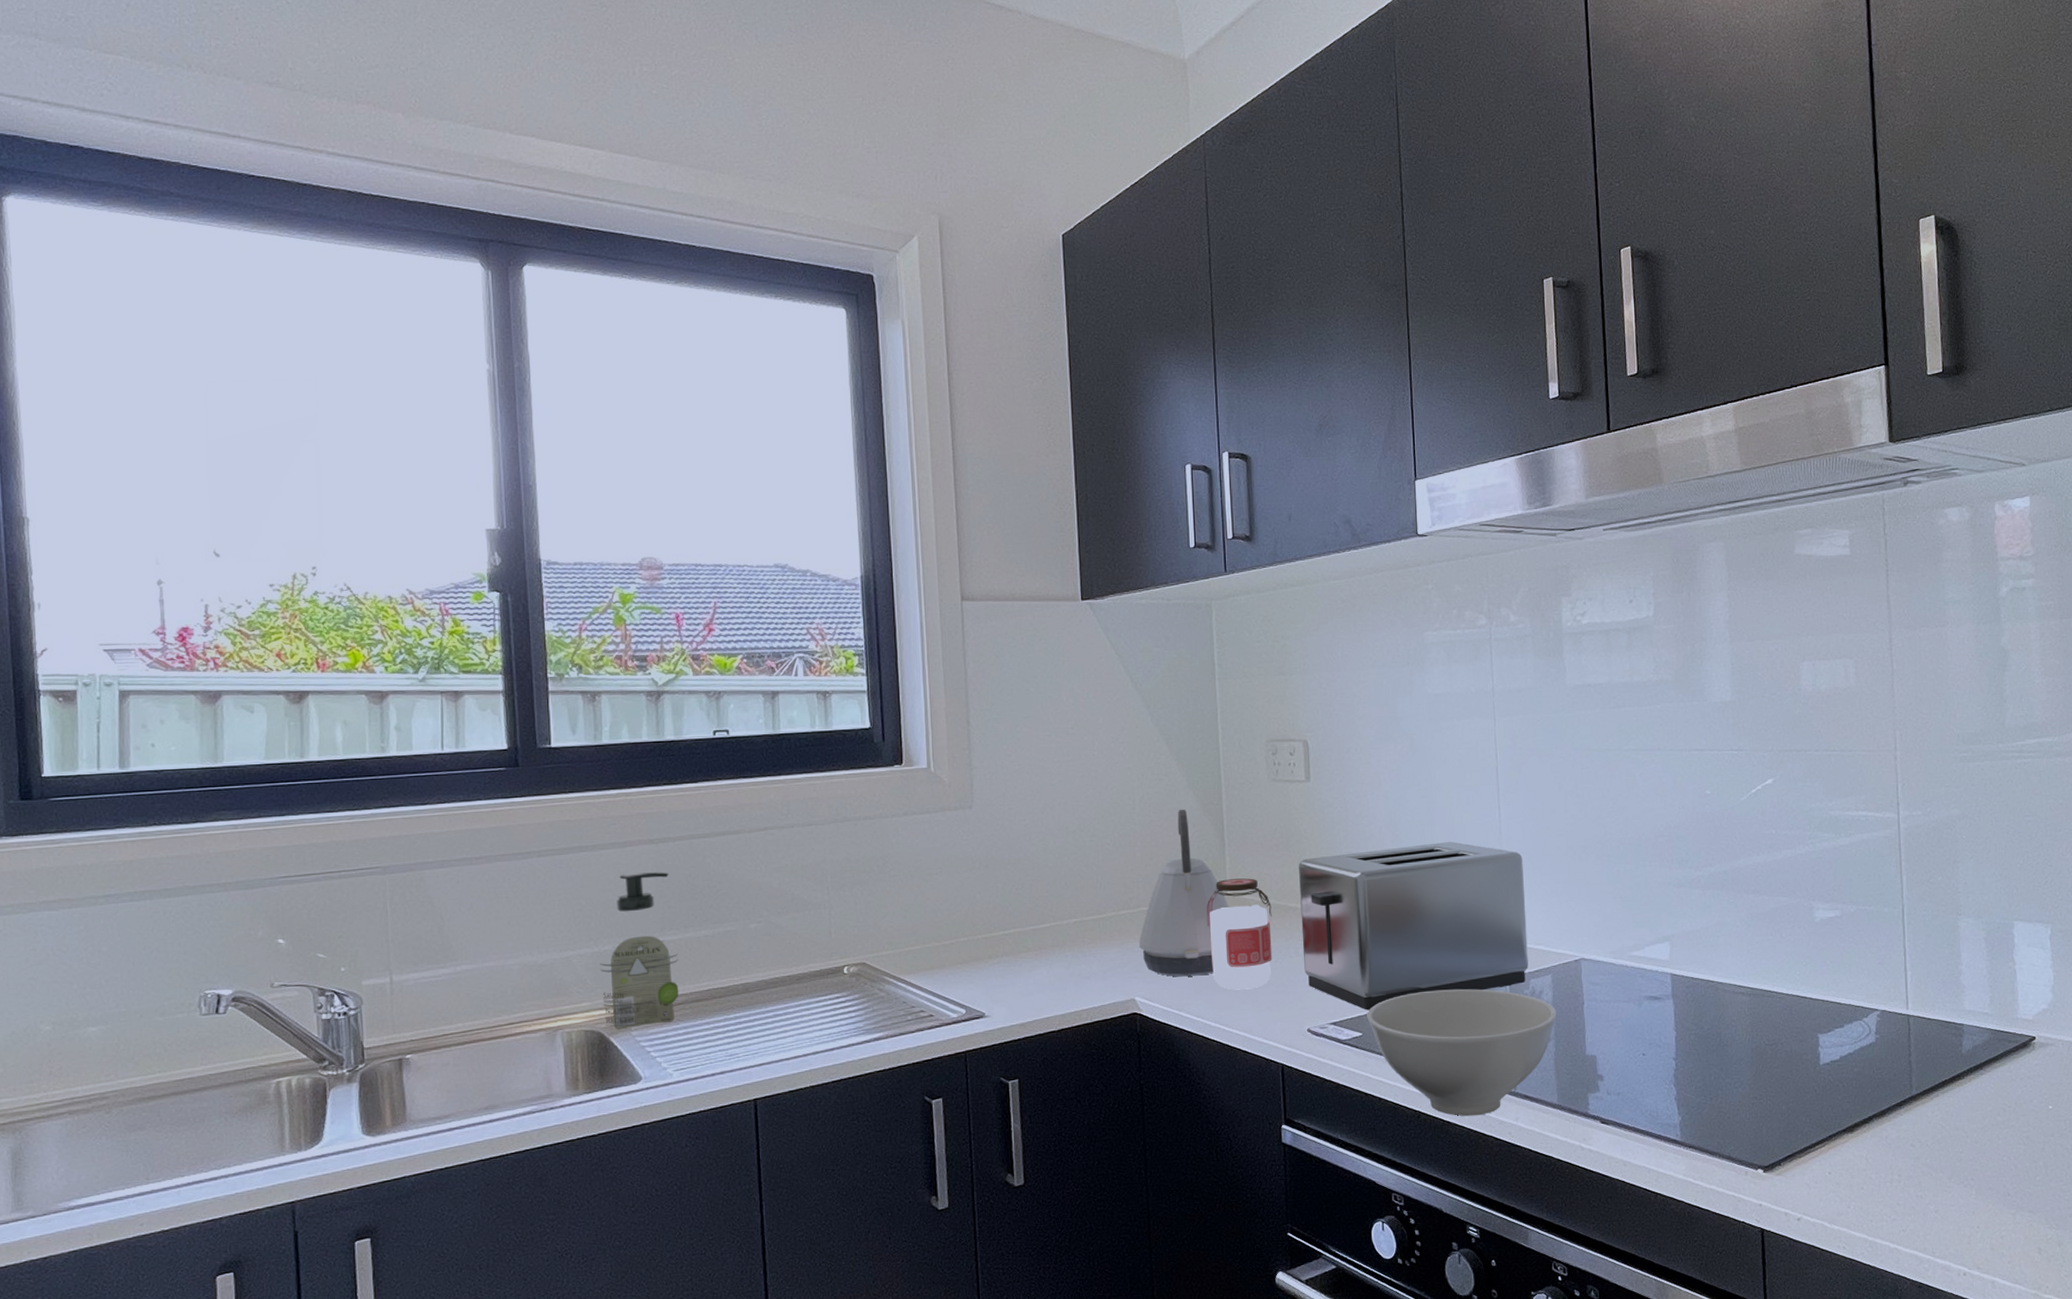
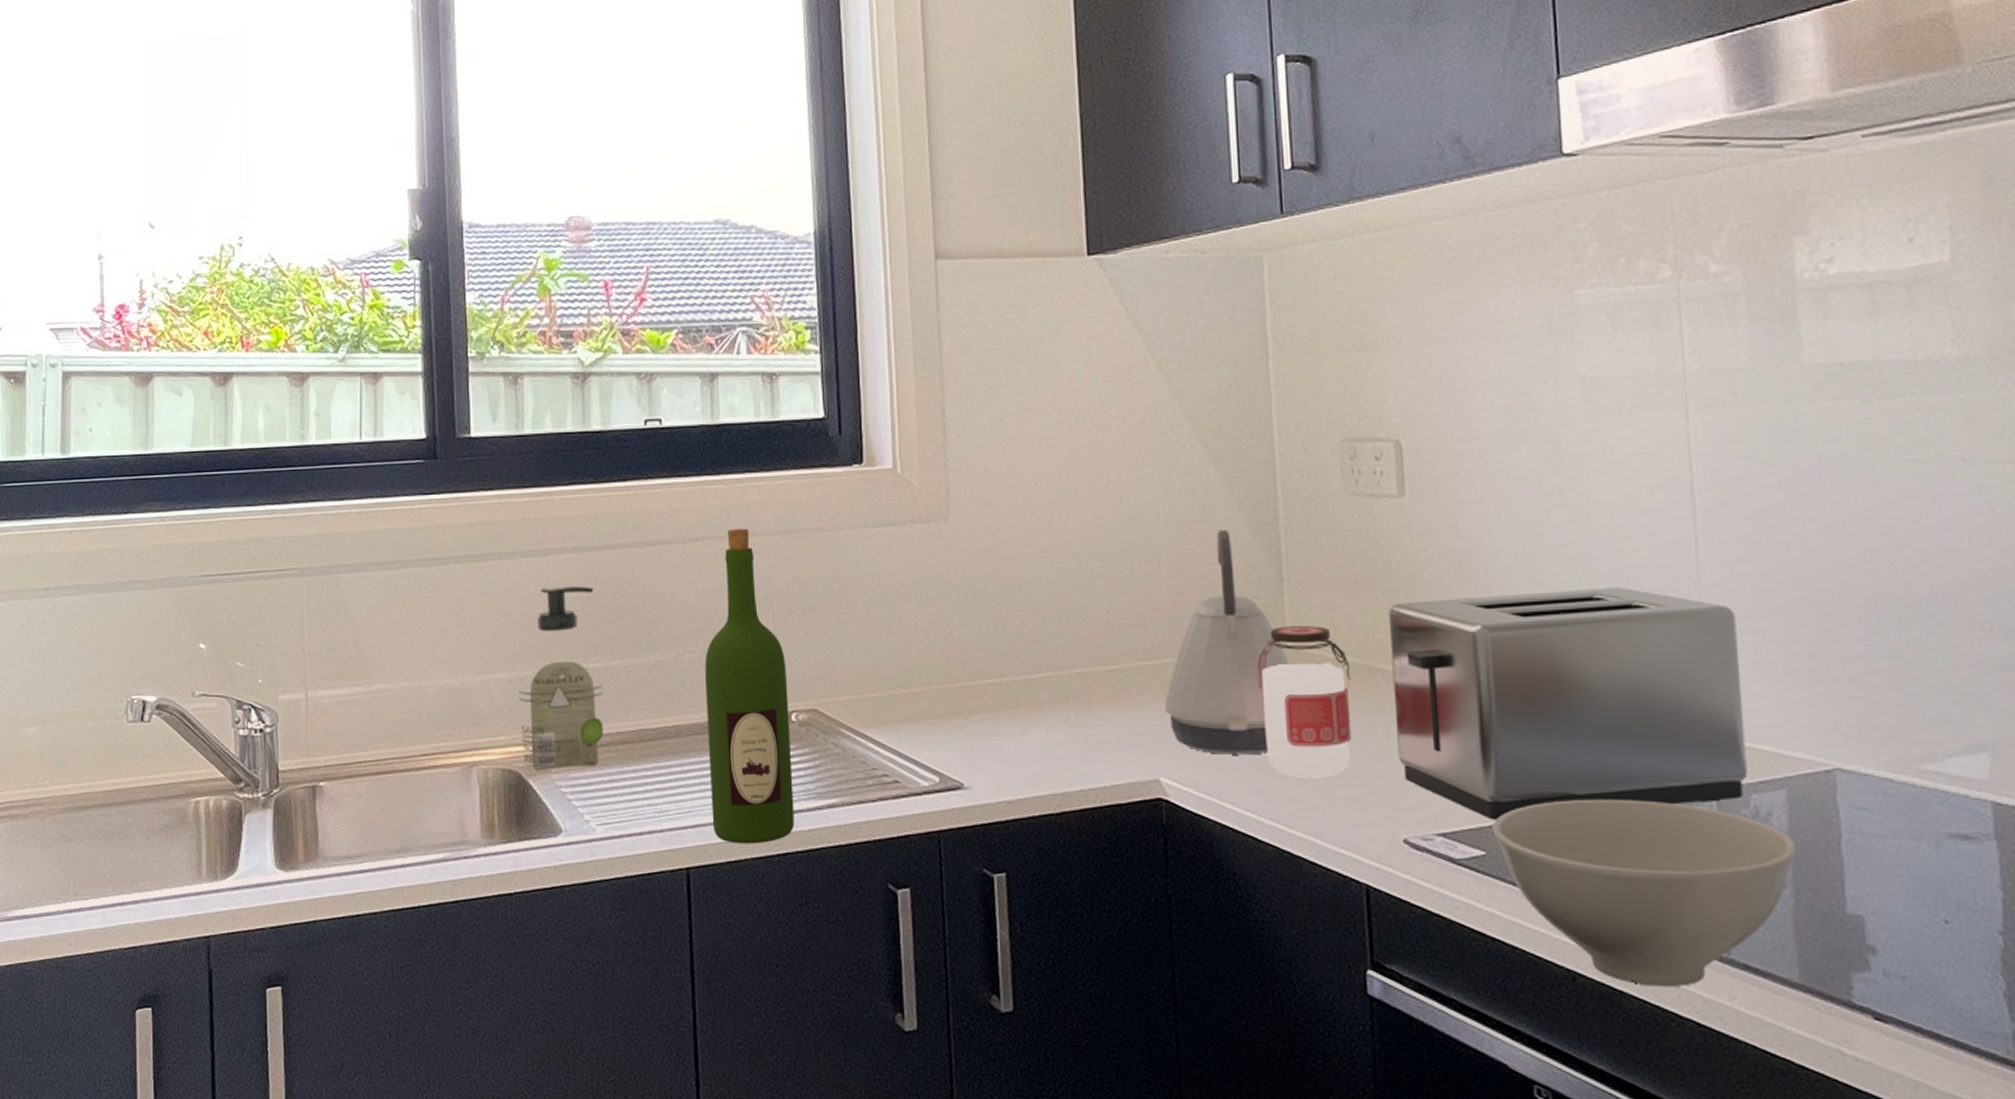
wine bottle: none [769,819,847,1076] -> present [705,528,795,844]

